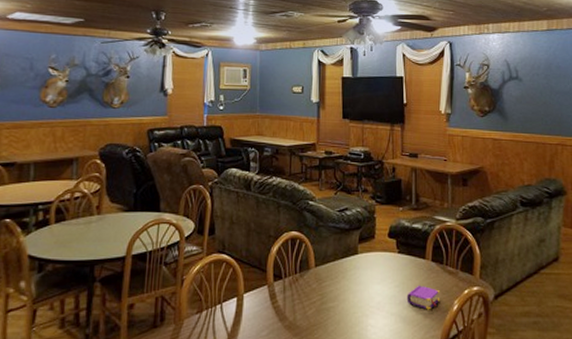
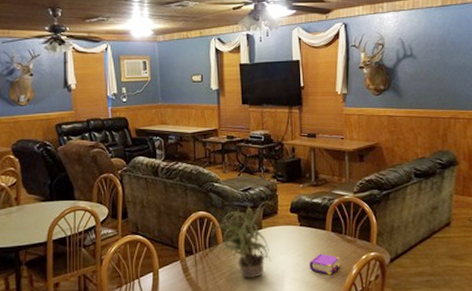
potted plant: none [305,223,371,309] -> present [213,201,273,278]

